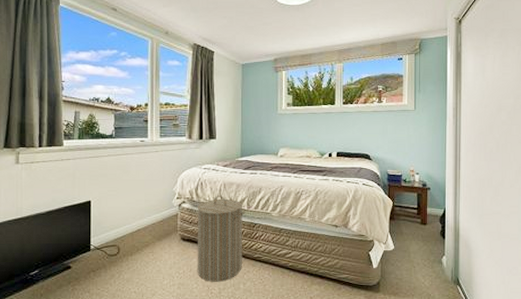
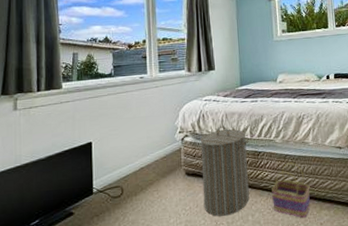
basket: none [265,236,303,290] -> present [272,162,311,218]

